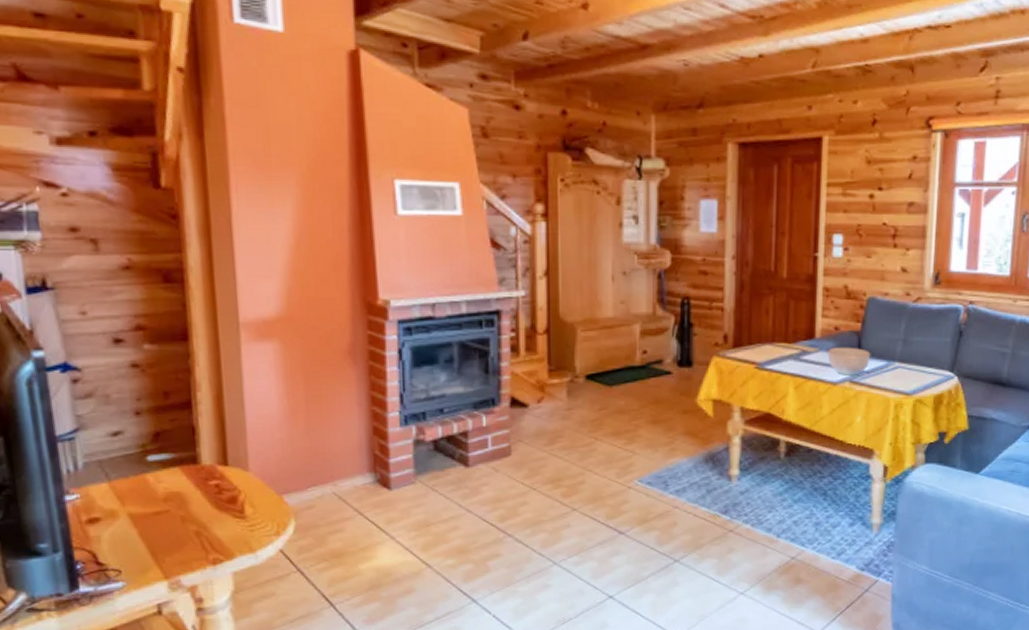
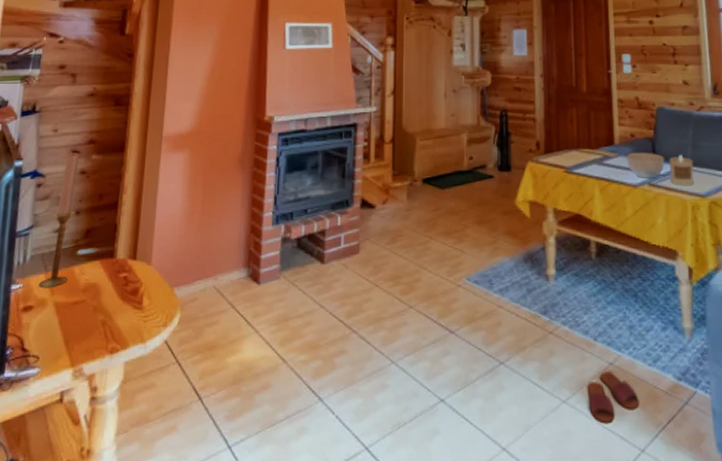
candlestick: none [102,339,141,499] -> present [39,151,80,289]
slippers: none [766,563,820,611] -> present [587,370,639,424]
candle: none [874,350,902,384] -> present [669,154,694,186]

